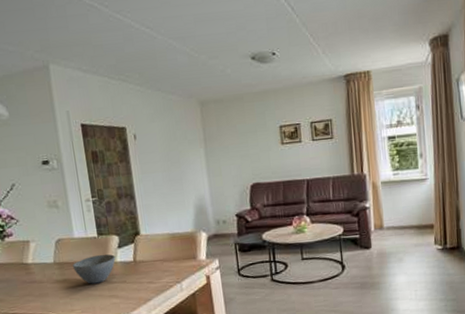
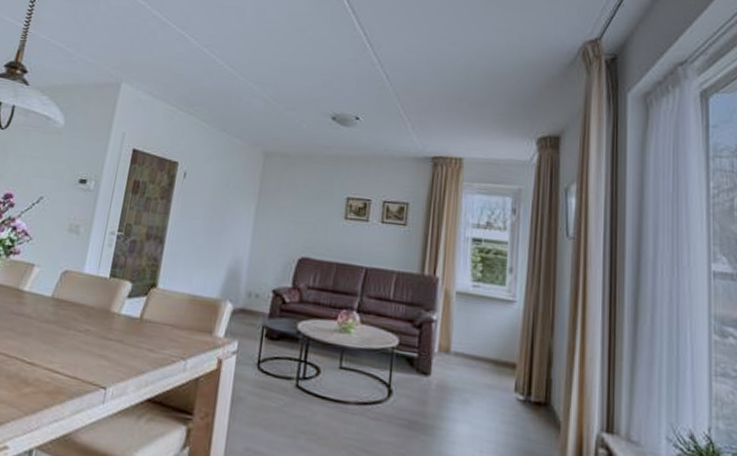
bowl: present [73,254,116,284] -> none [70,299,121,336]

